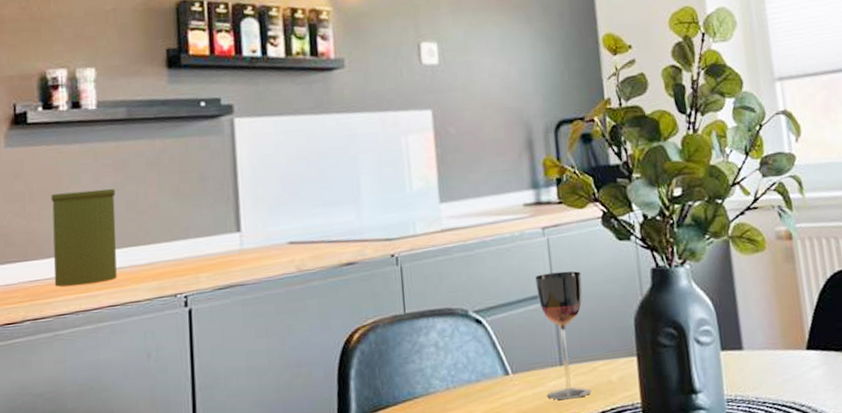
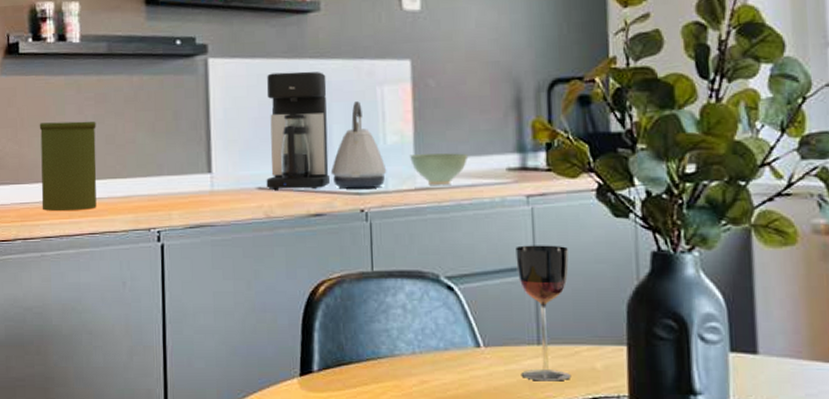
coffee maker: none [294,125,361,243] -> present [266,71,331,190]
kettle: none [360,151,415,237] -> present [330,101,387,189]
bowl: none [434,193,489,226] -> present [409,153,469,185]

